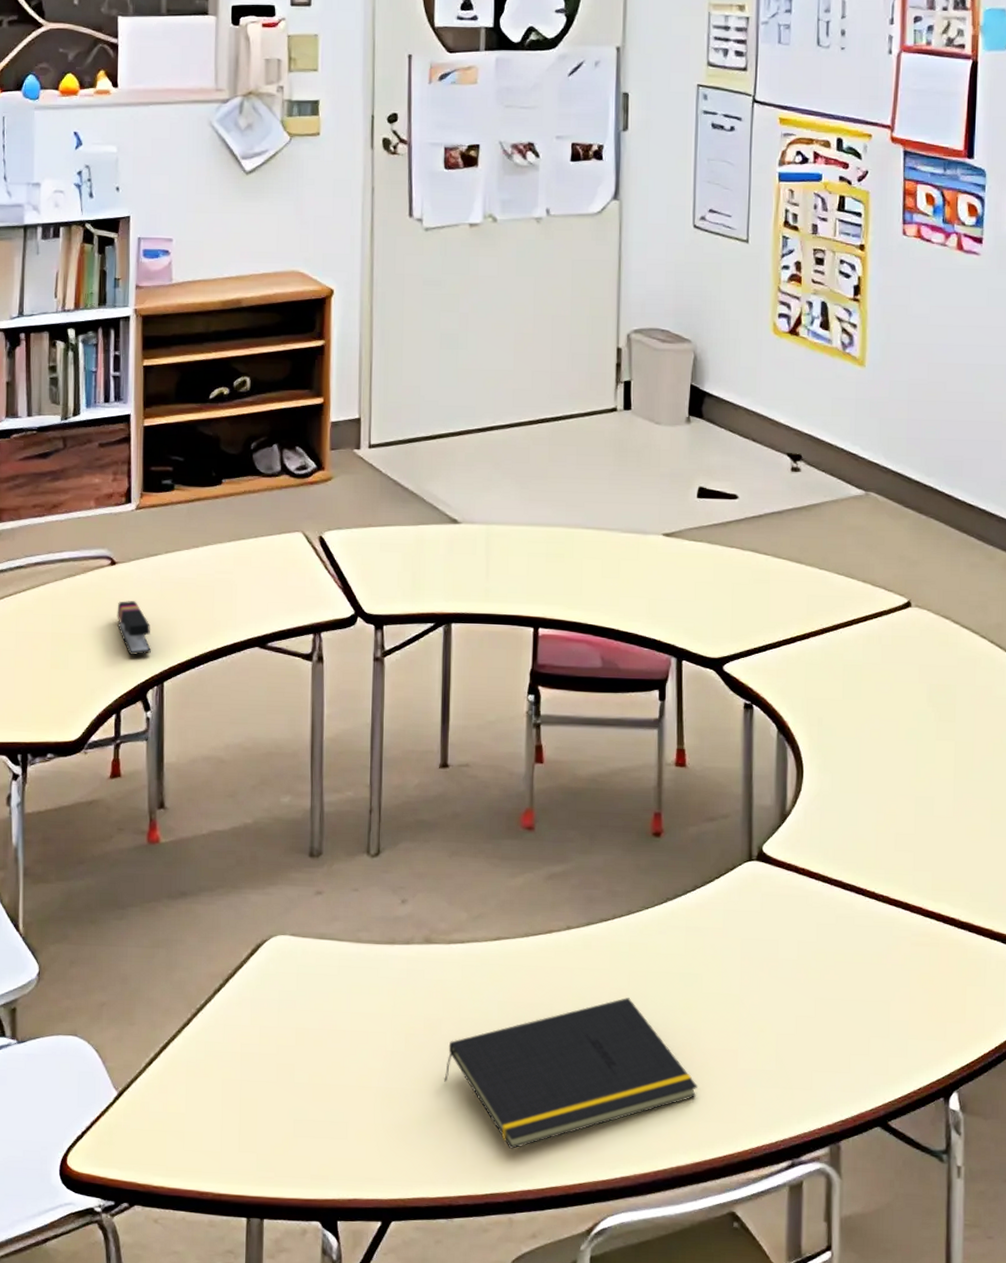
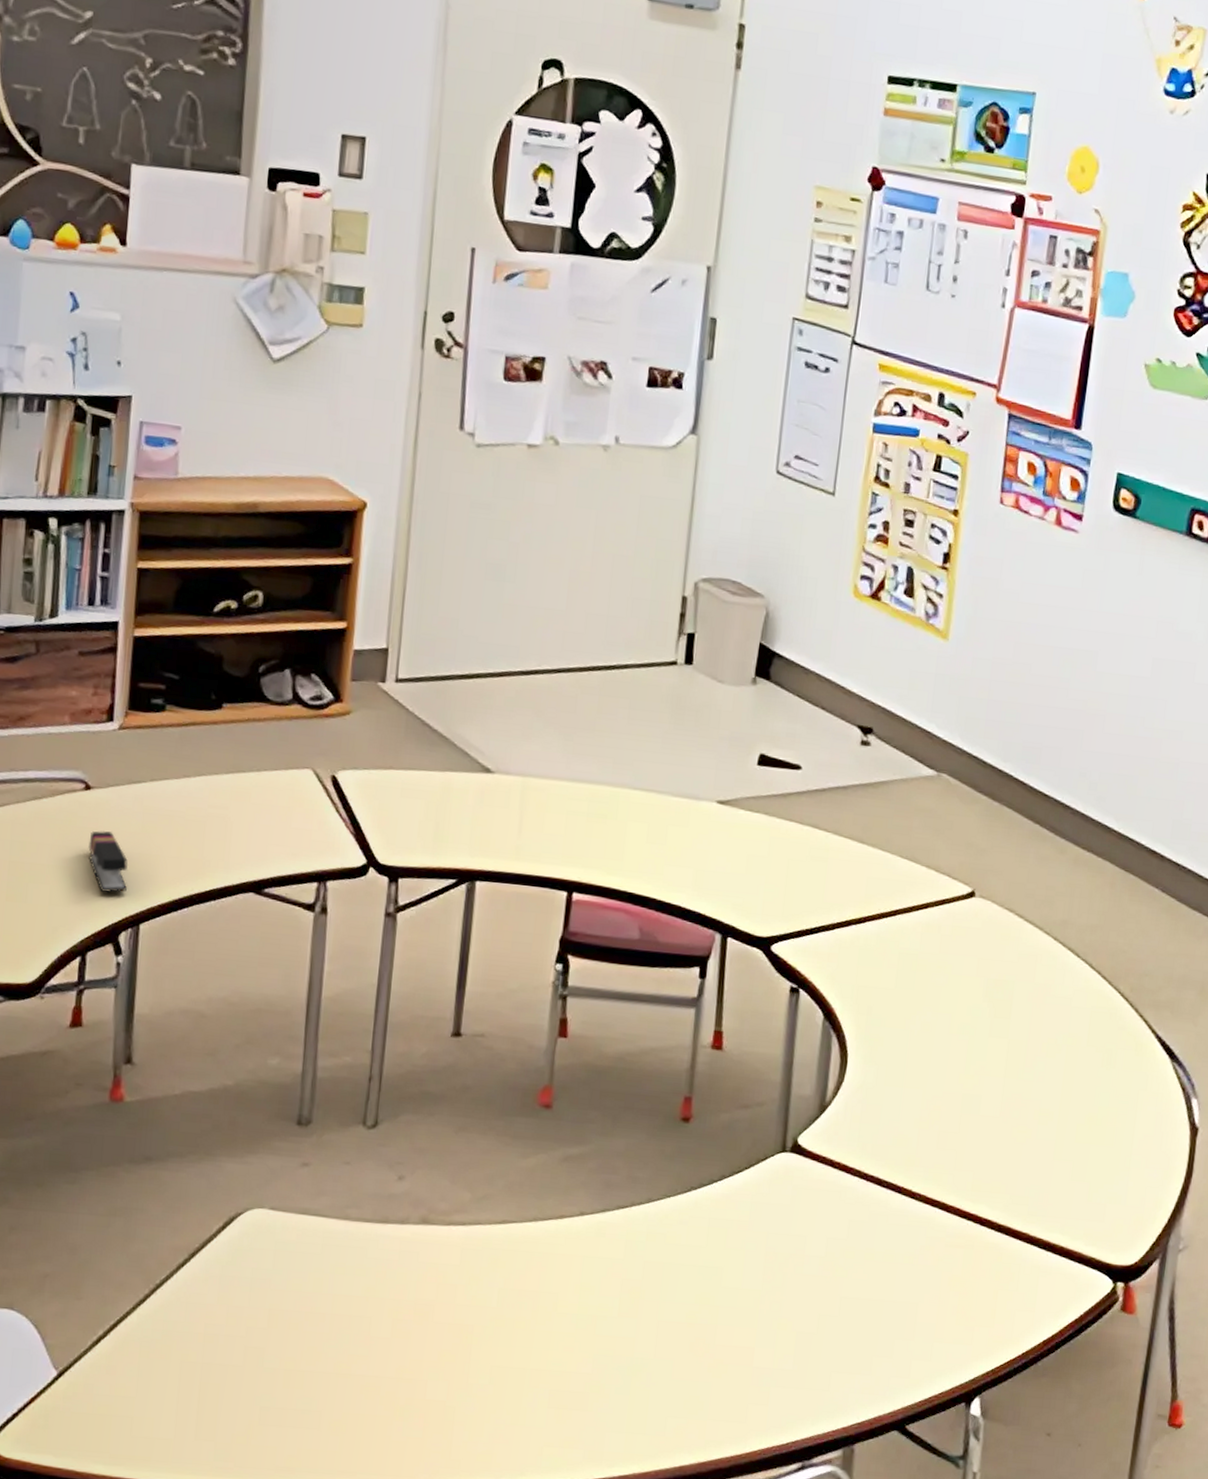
notepad: present [444,998,699,1149] -> none [432,1289,710,1444]

